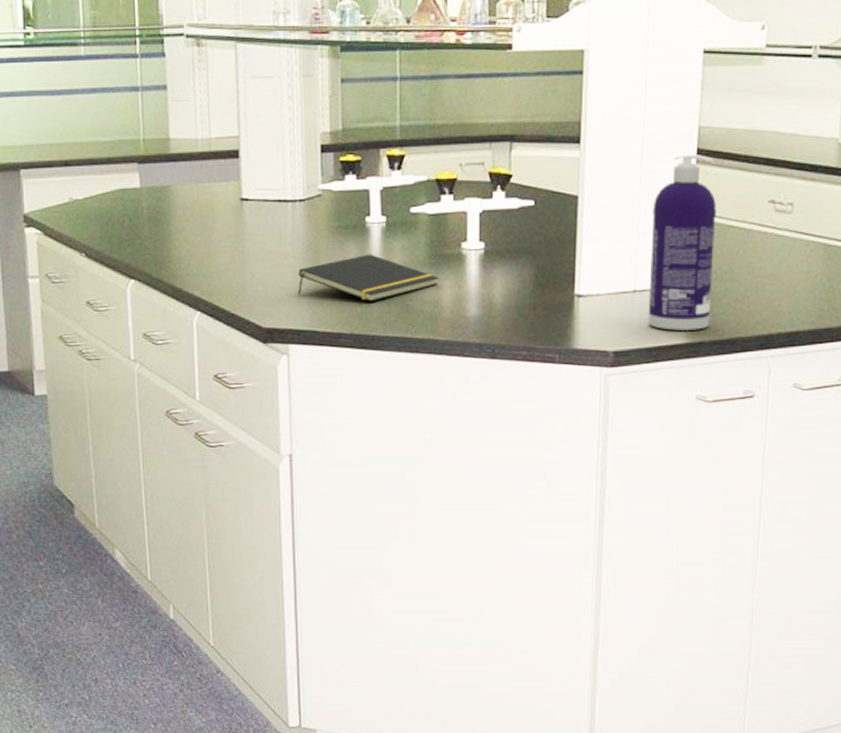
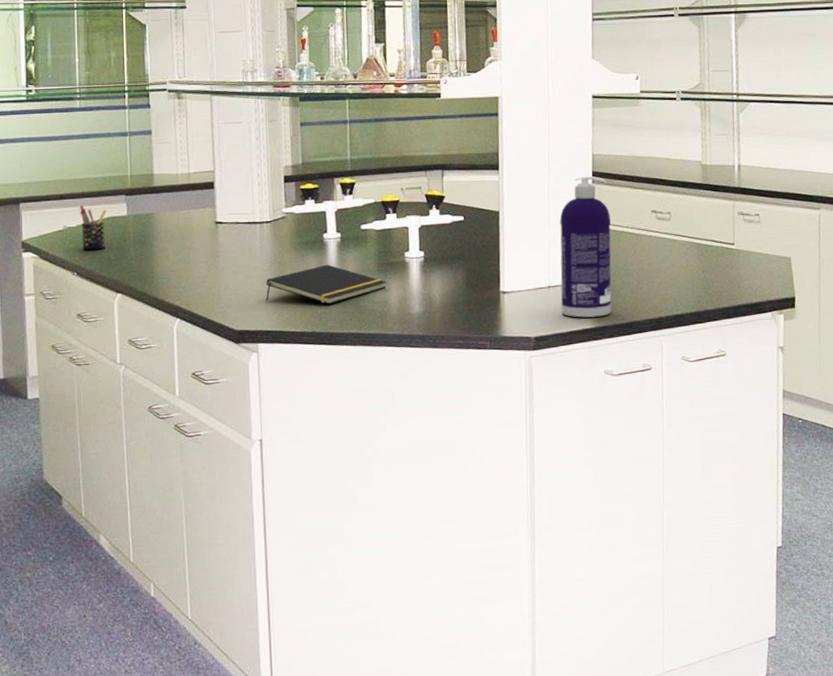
pen holder: none [87,174,117,228] -> present [80,206,107,251]

